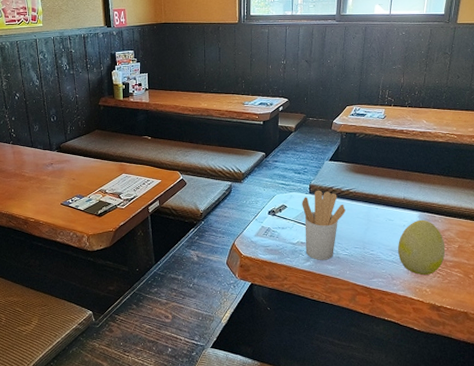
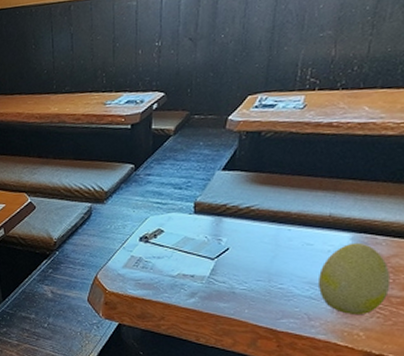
utensil holder: present [302,190,346,260] -> none [184,208,244,296]

